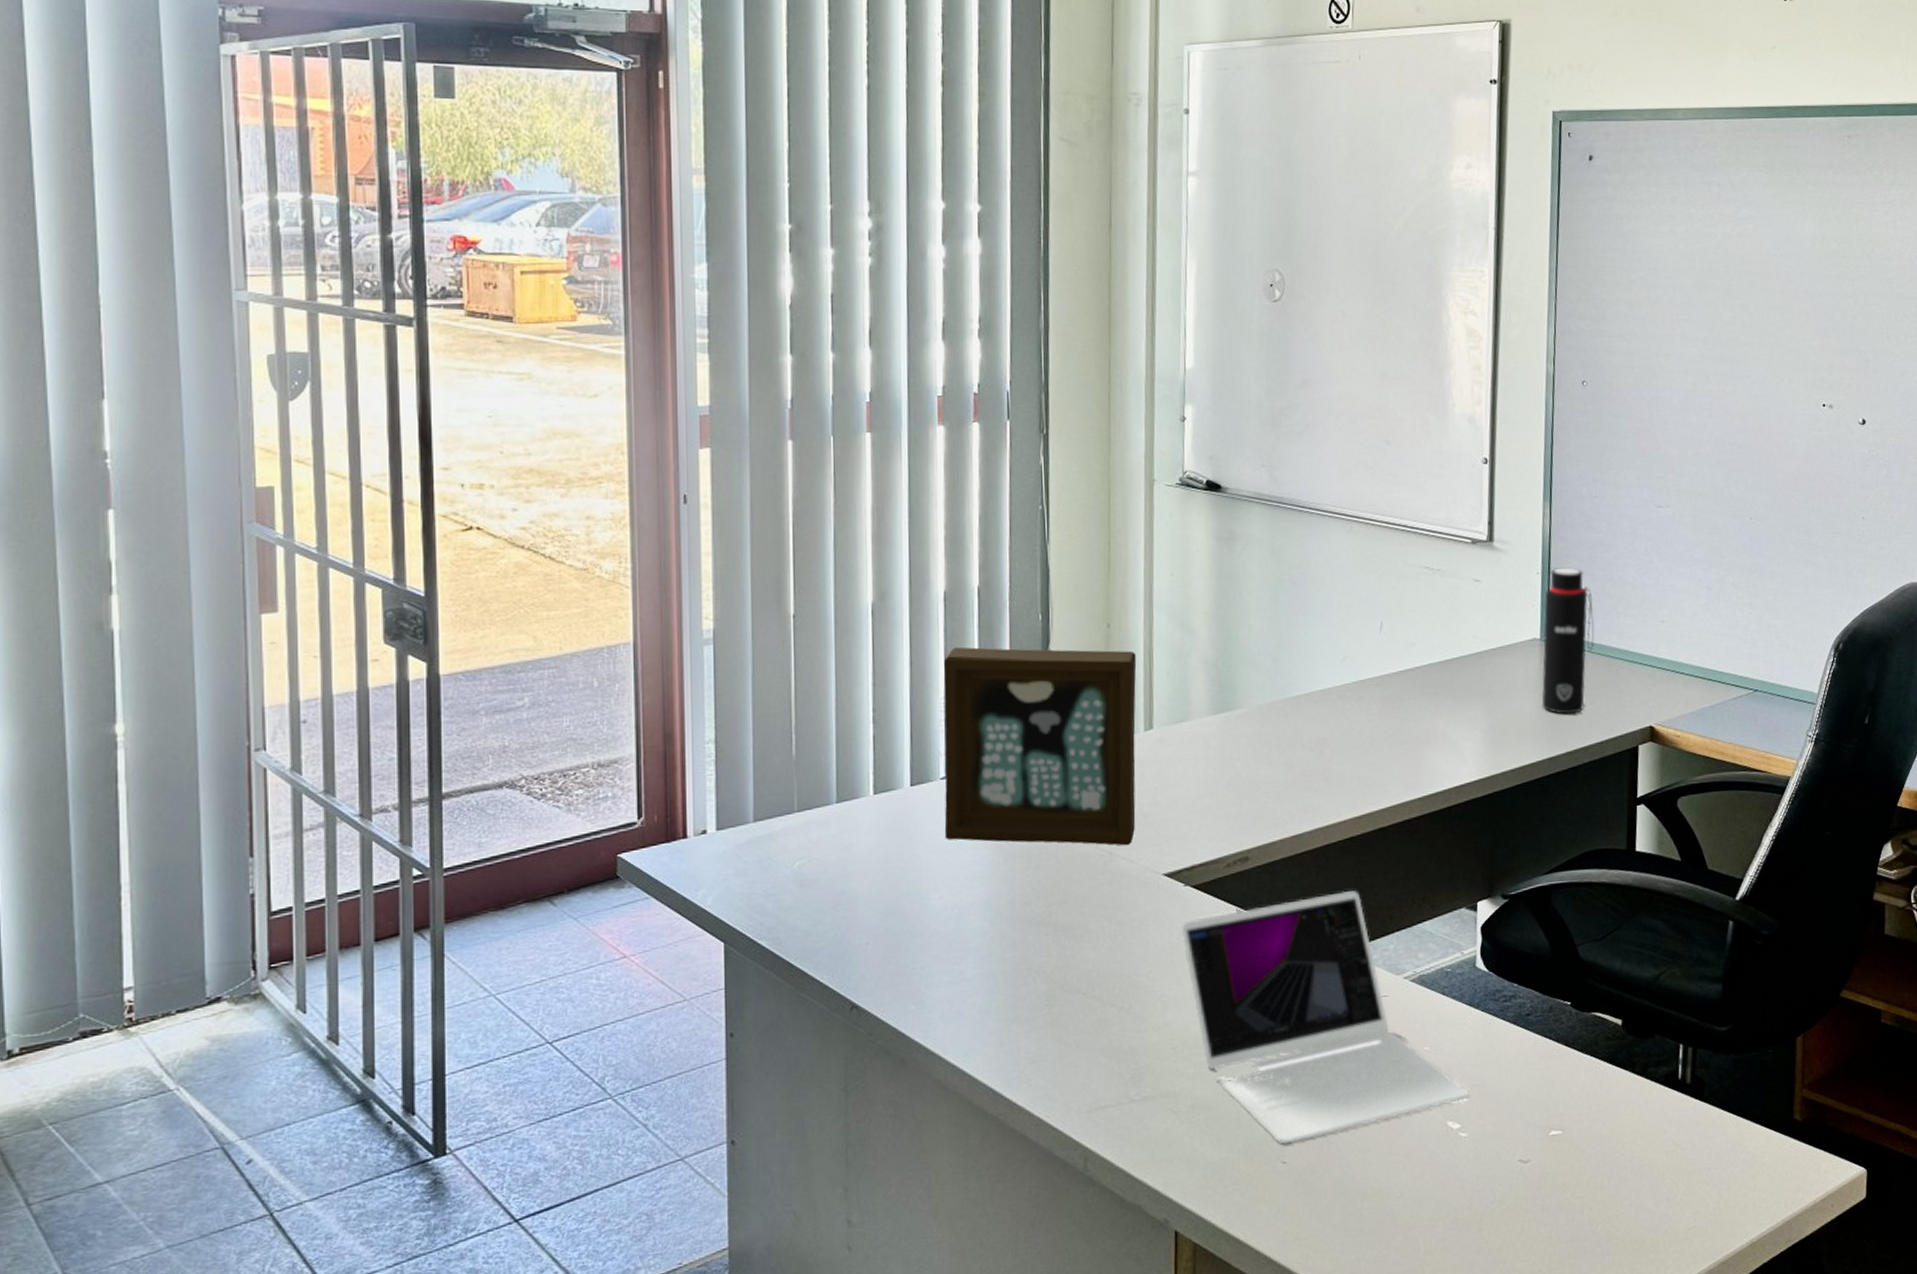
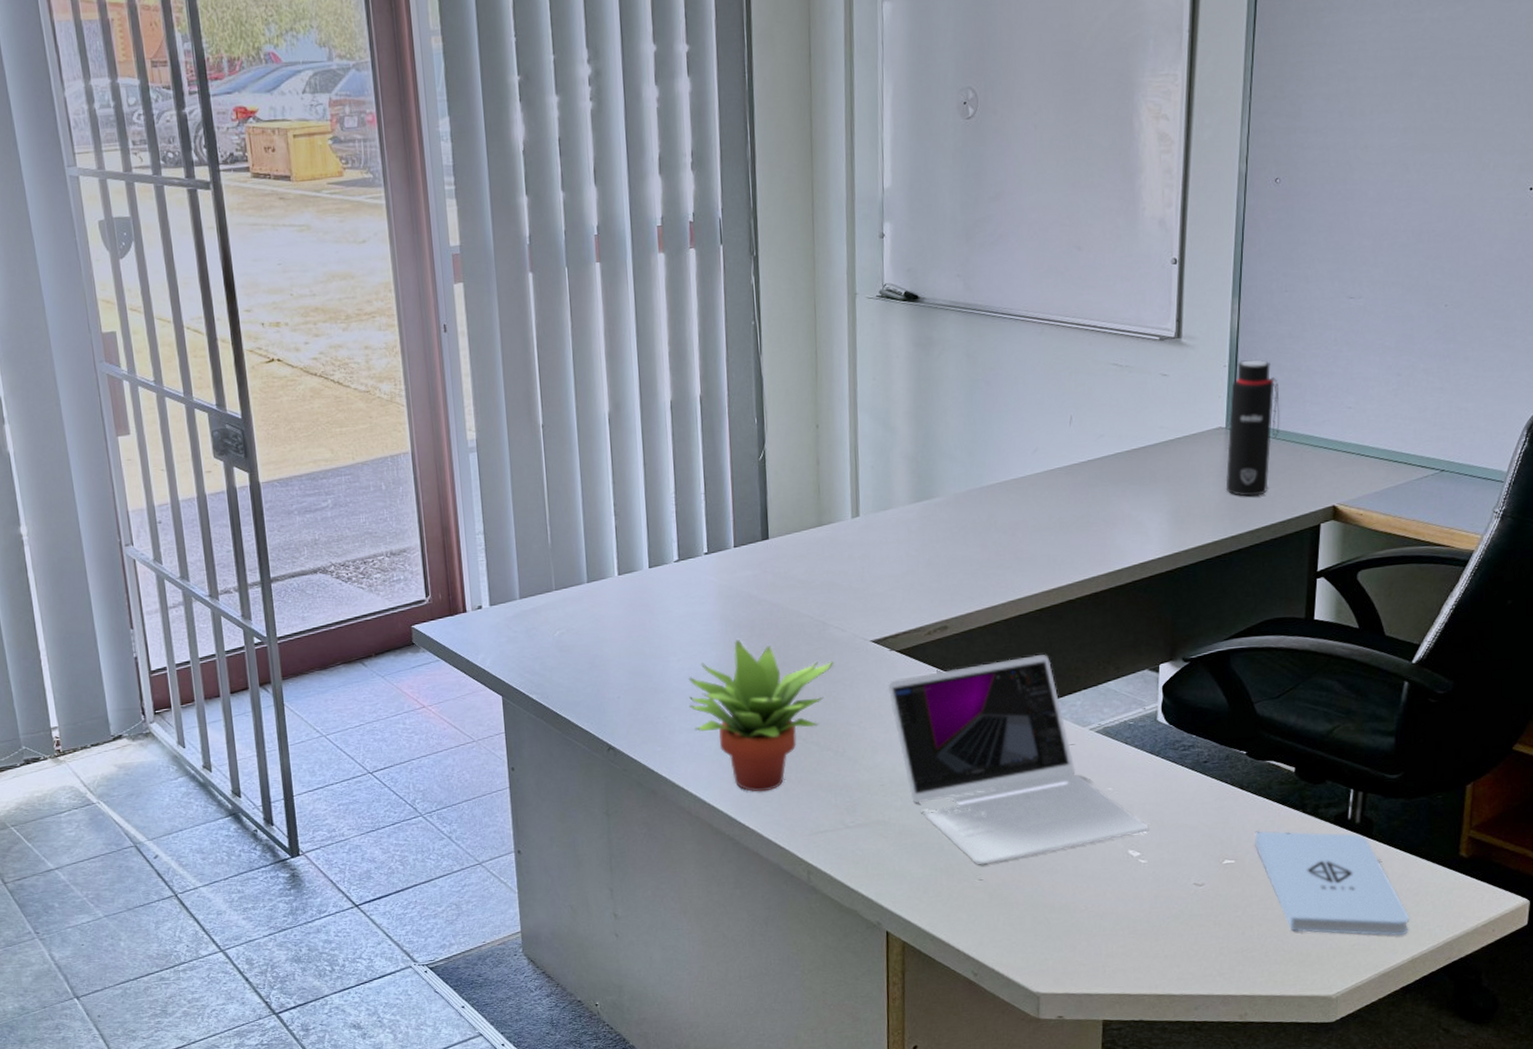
picture frame: present [944,647,1137,846] -> none [673,448,846,617]
succulent plant: none [950,873,1120,1060] -> present [688,640,833,792]
notepad: none [1581,1094,1747,1216] -> present [1254,830,1410,936]

